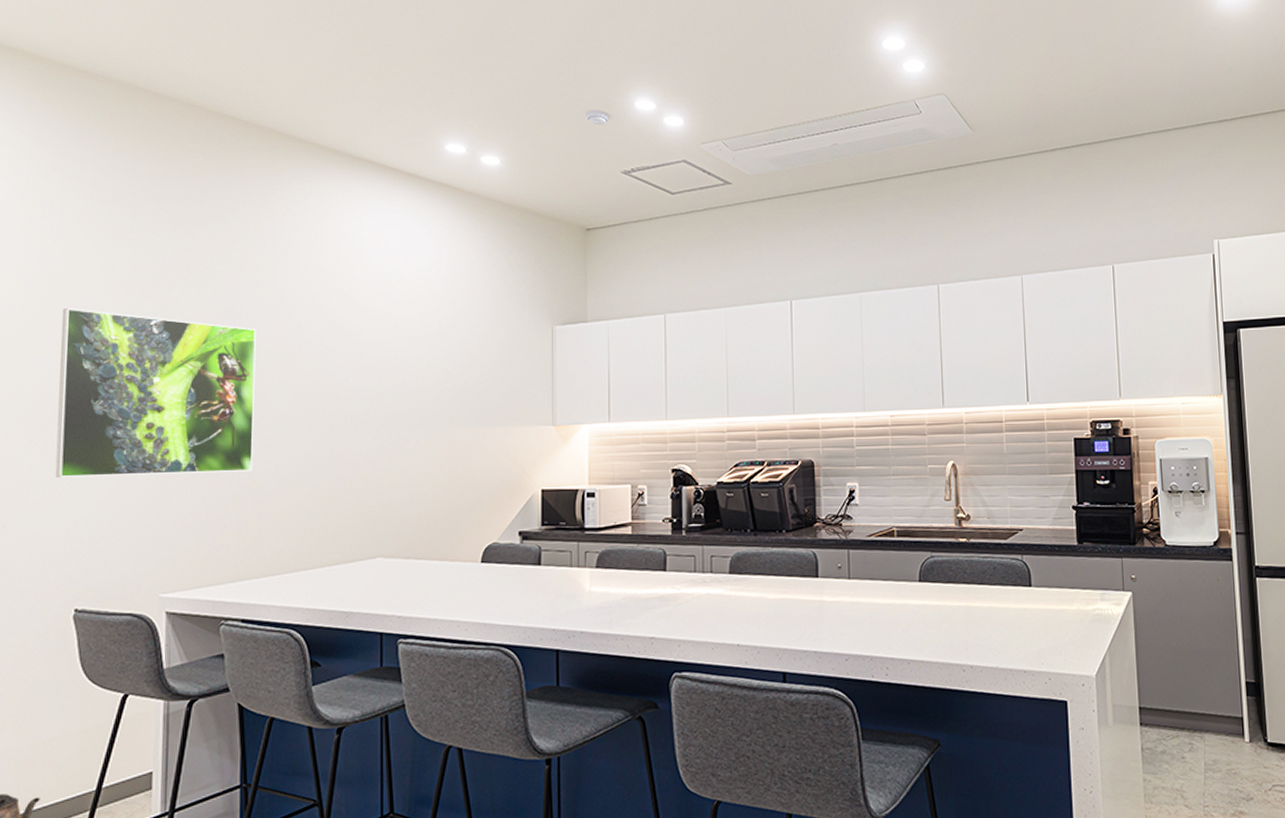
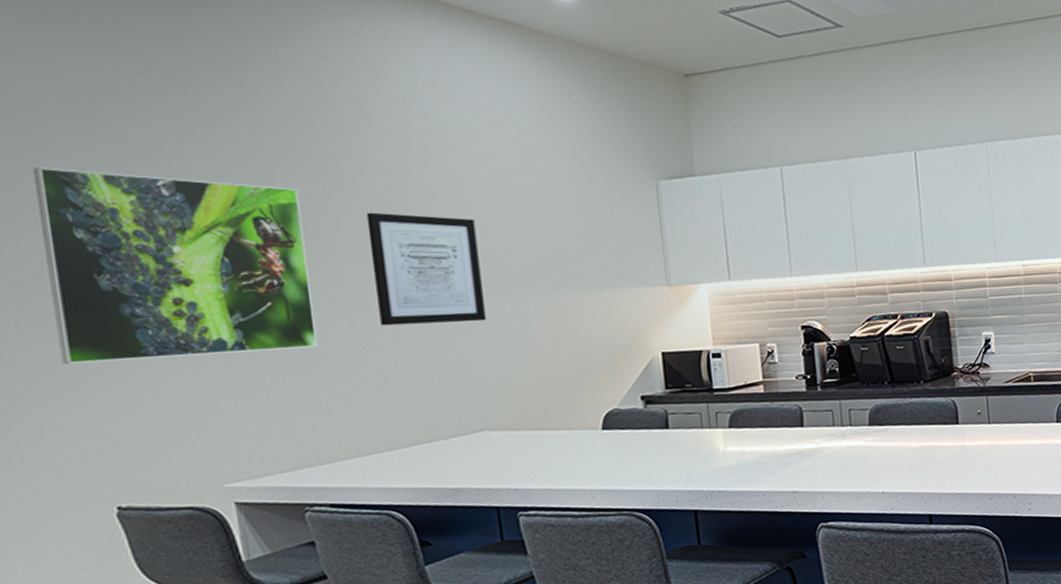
wall art: none [305,351,394,454] -> present [366,212,486,326]

